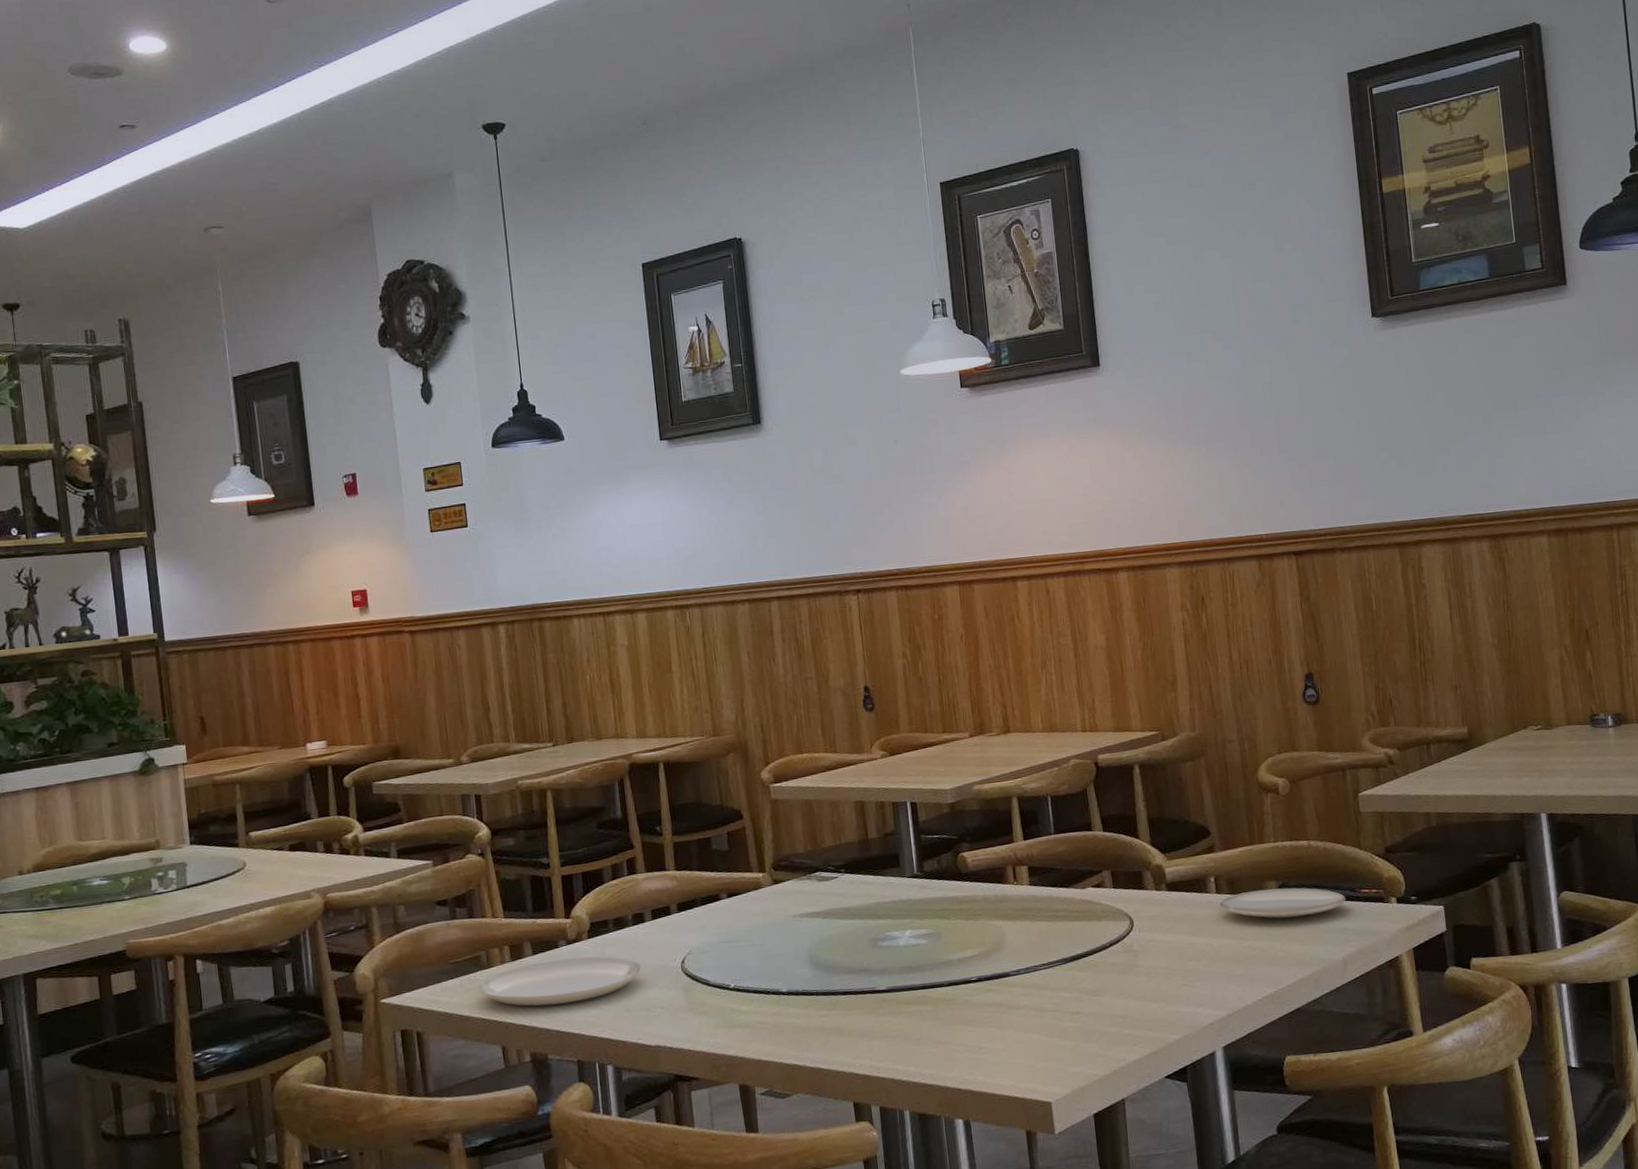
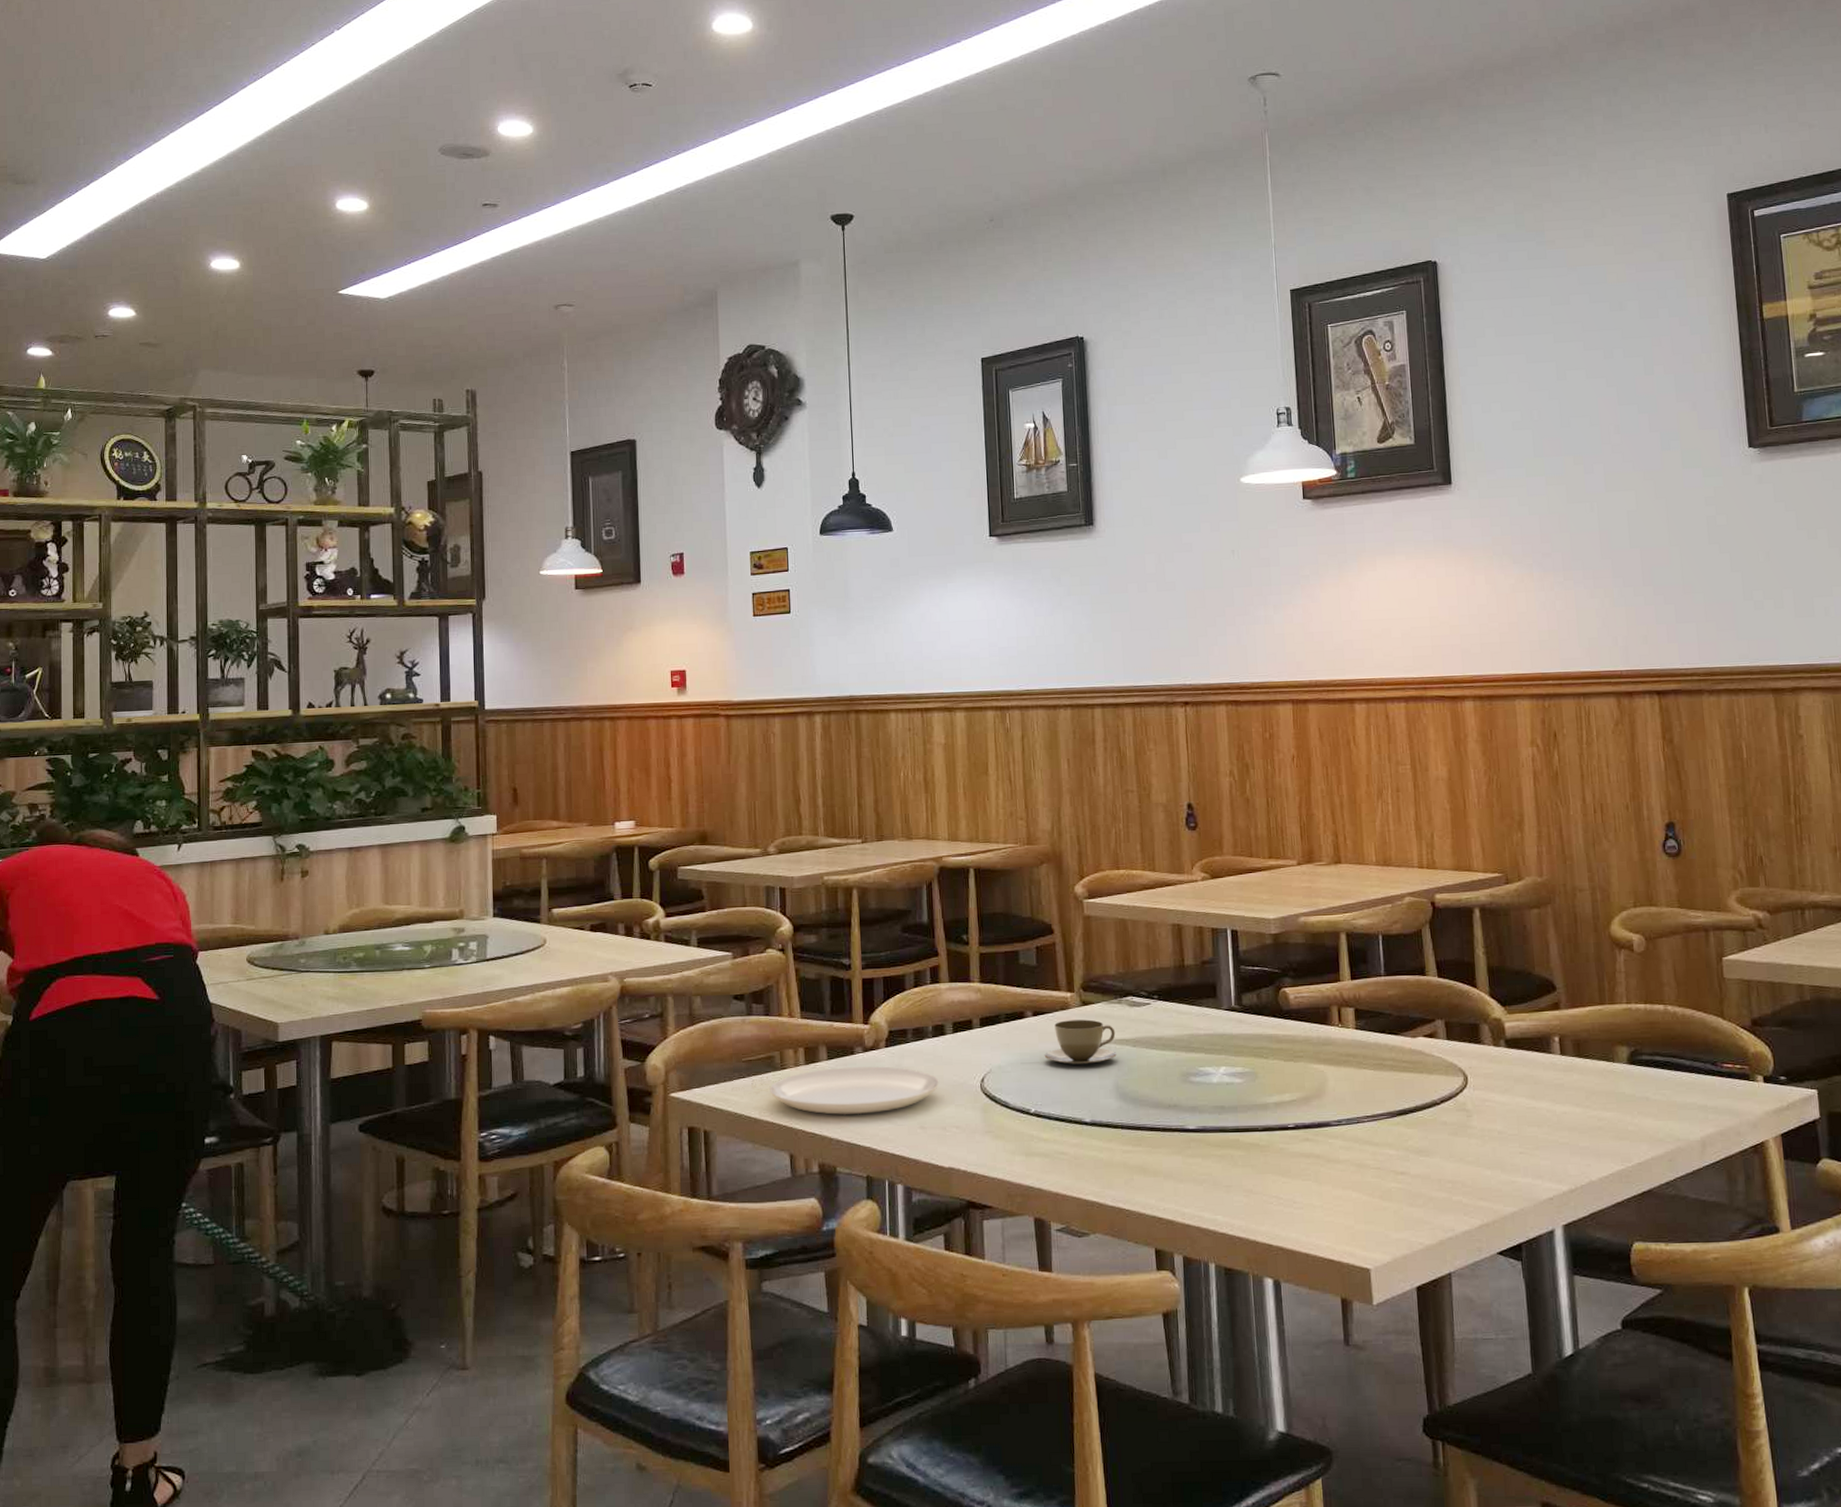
teacup: none [740,896,809,940] -> present [1044,1019,1117,1065]
plate: present [1219,888,1346,919] -> none [1563,1054,1706,1089]

